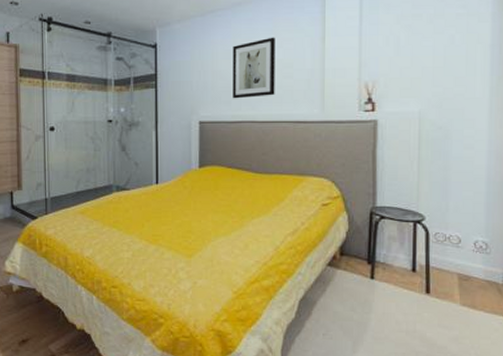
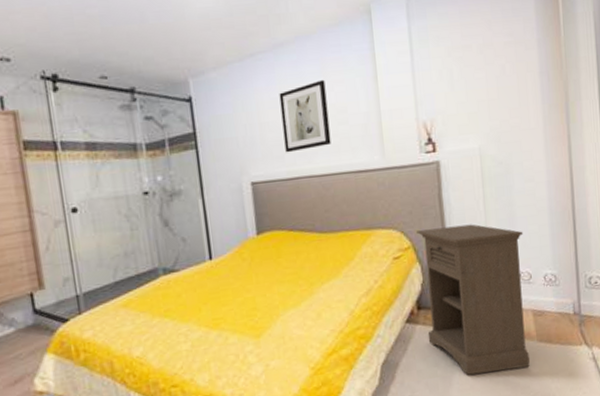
nightstand: none [347,182,457,328] -> present [417,224,530,375]

